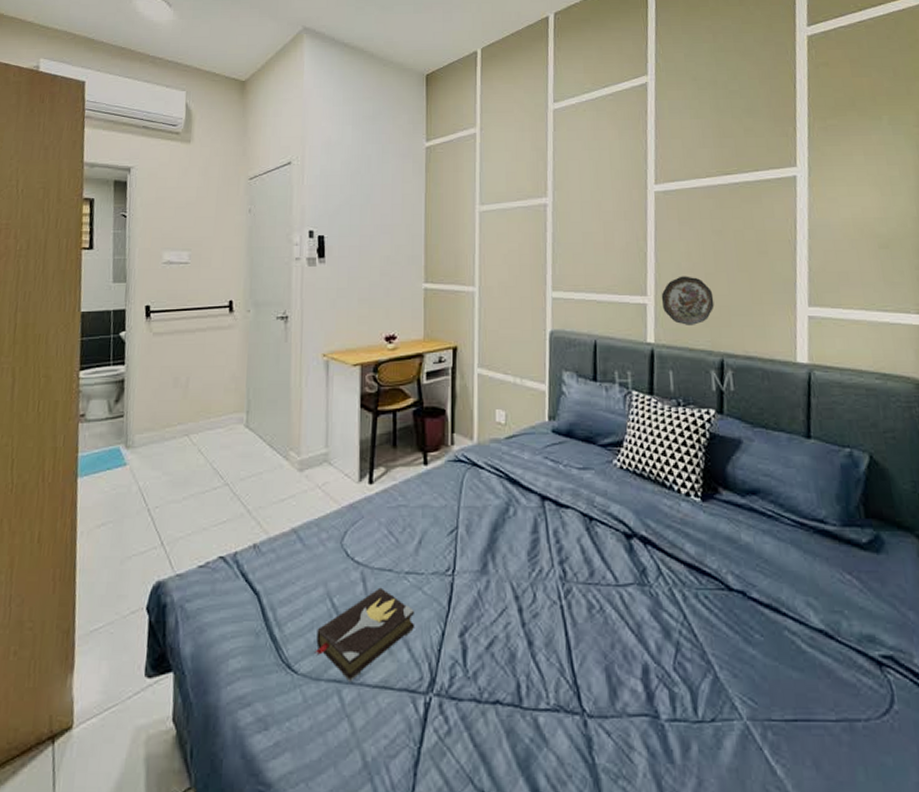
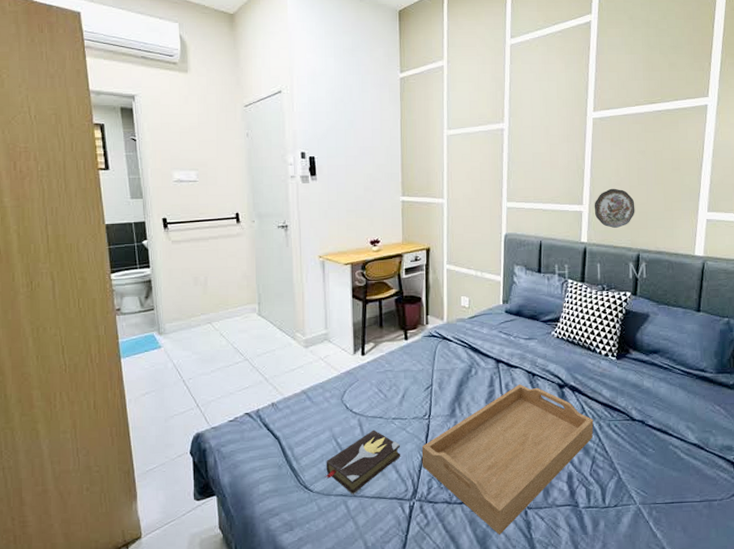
serving tray: none [442,531,676,757] -> present [421,384,594,536]

